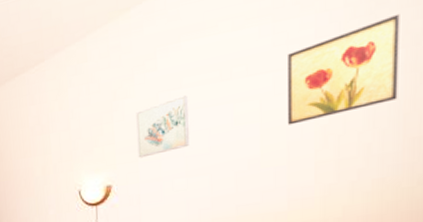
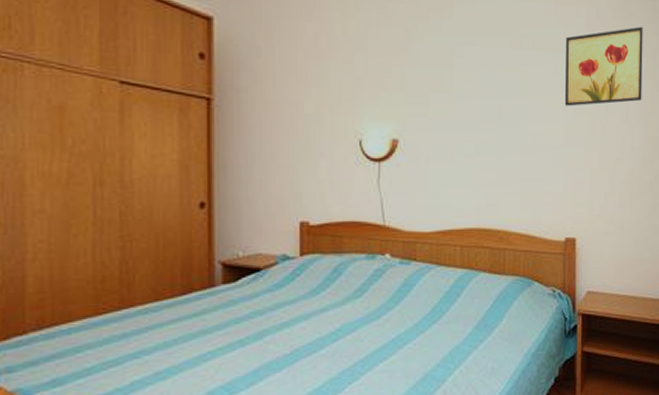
wall art: present [136,95,191,158] -> none [429,54,482,113]

